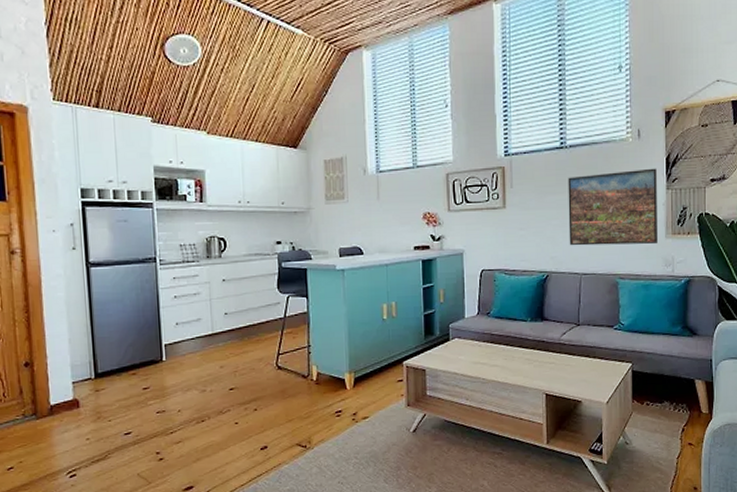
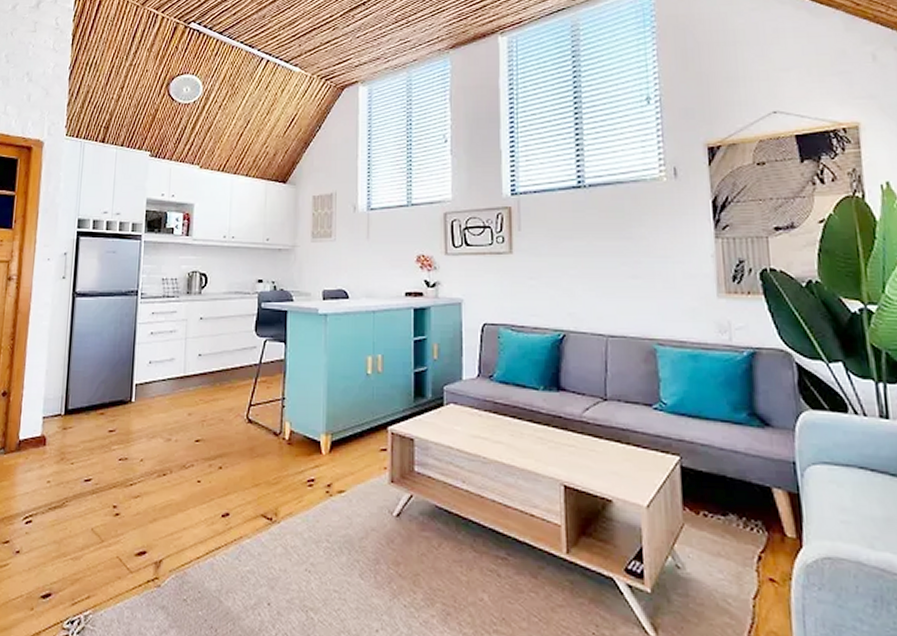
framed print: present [568,168,657,246] -> none [587,212,707,305]

